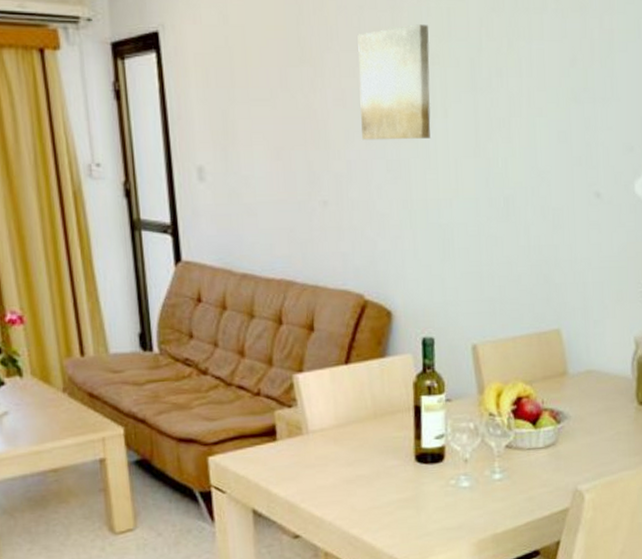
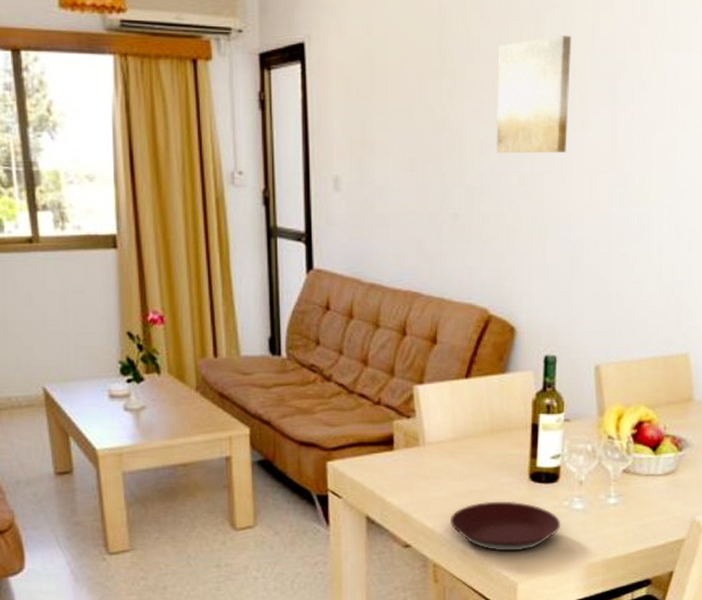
plate: none [338,484,450,535] -> present [449,501,561,552]

